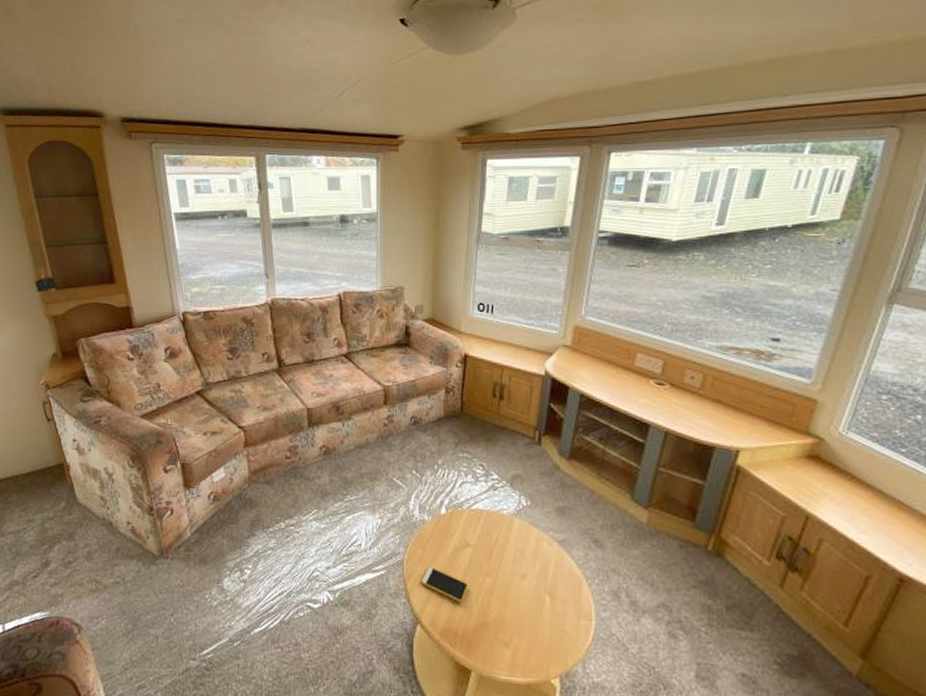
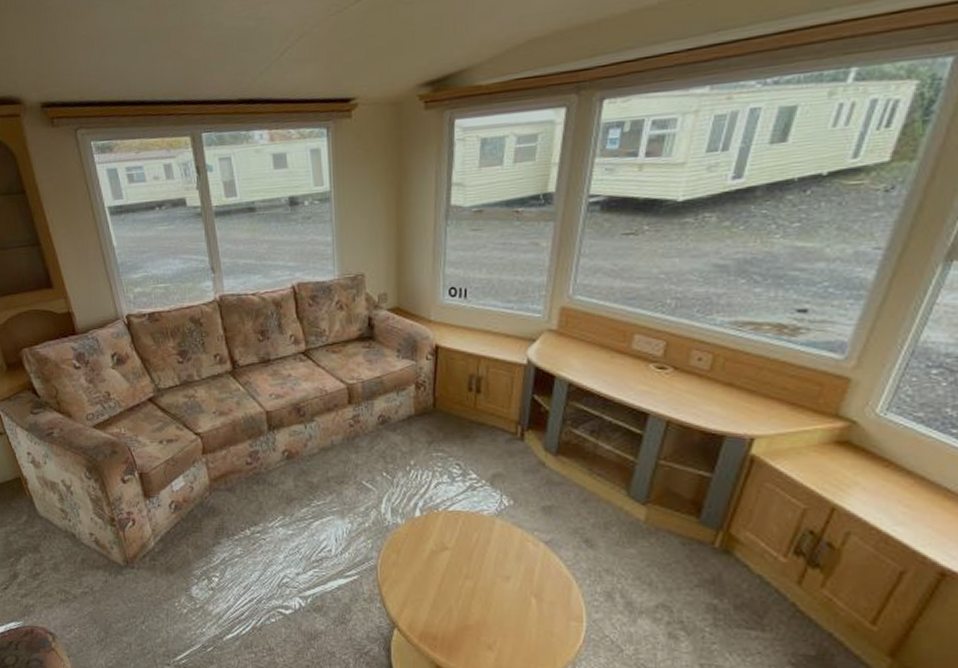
smartphone: present [421,566,468,603] -> none [396,570,447,607]

